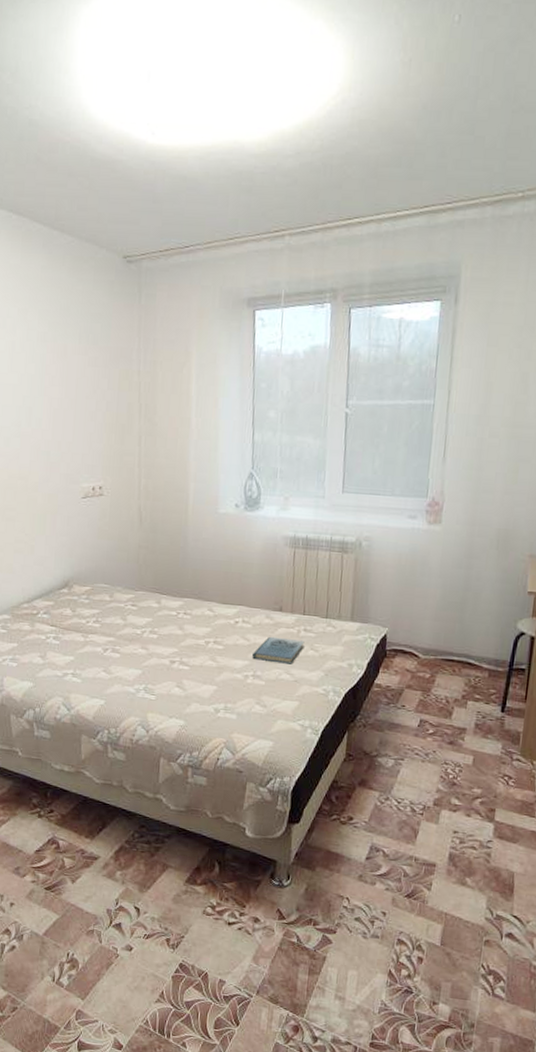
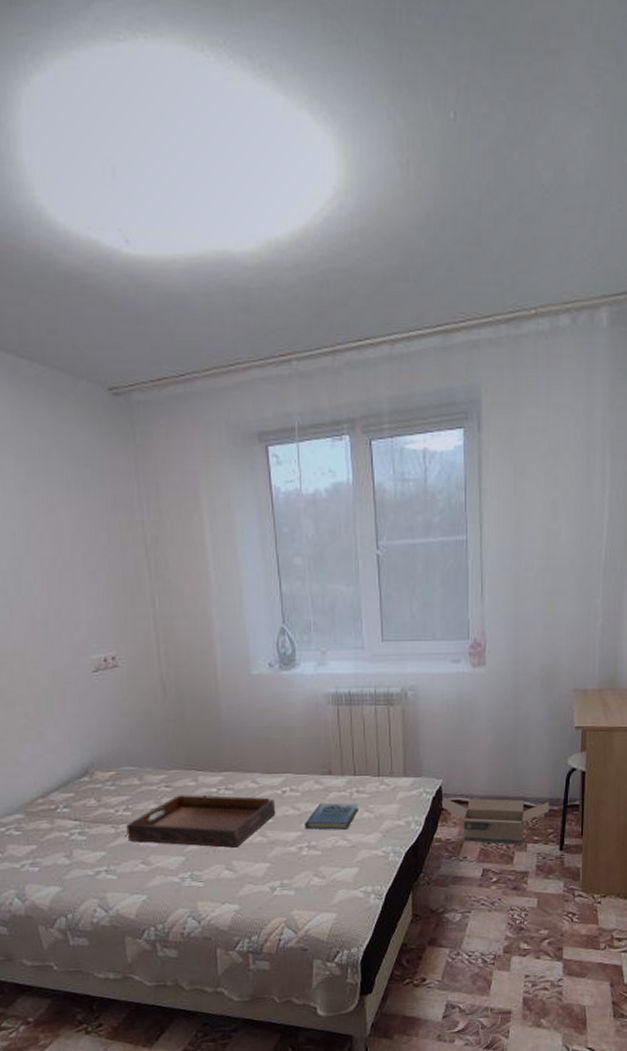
serving tray: none [94,614,228,668] -> present [126,795,276,848]
cardboard box: none [382,645,494,701] -> present [439,797,549,845]

